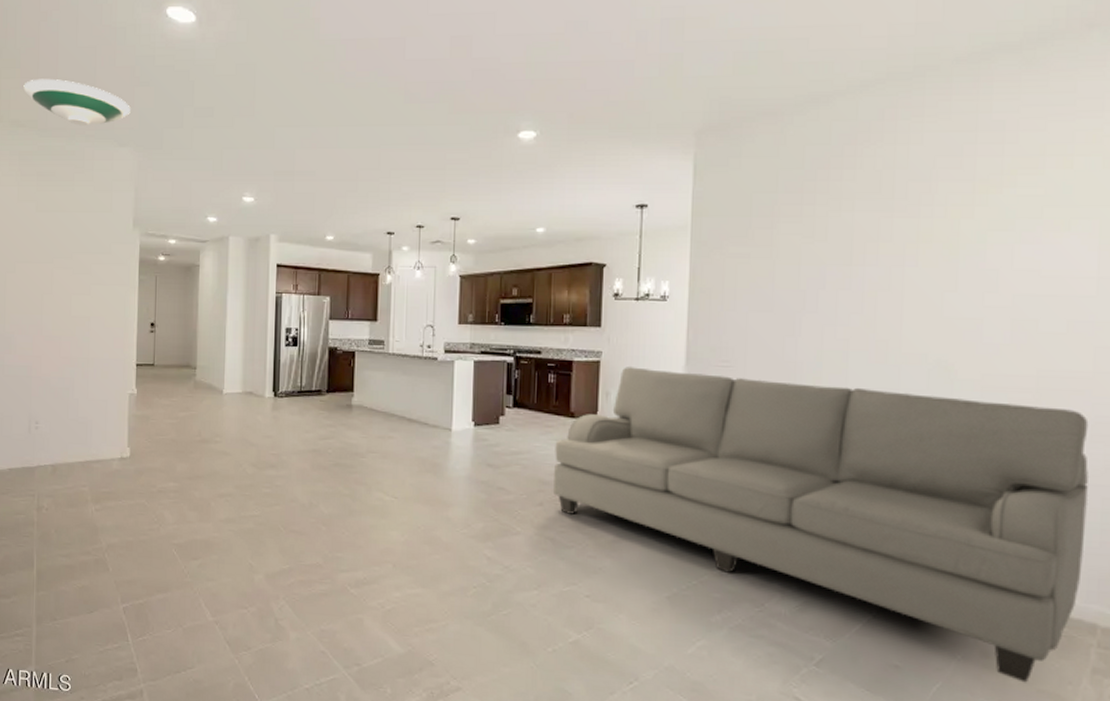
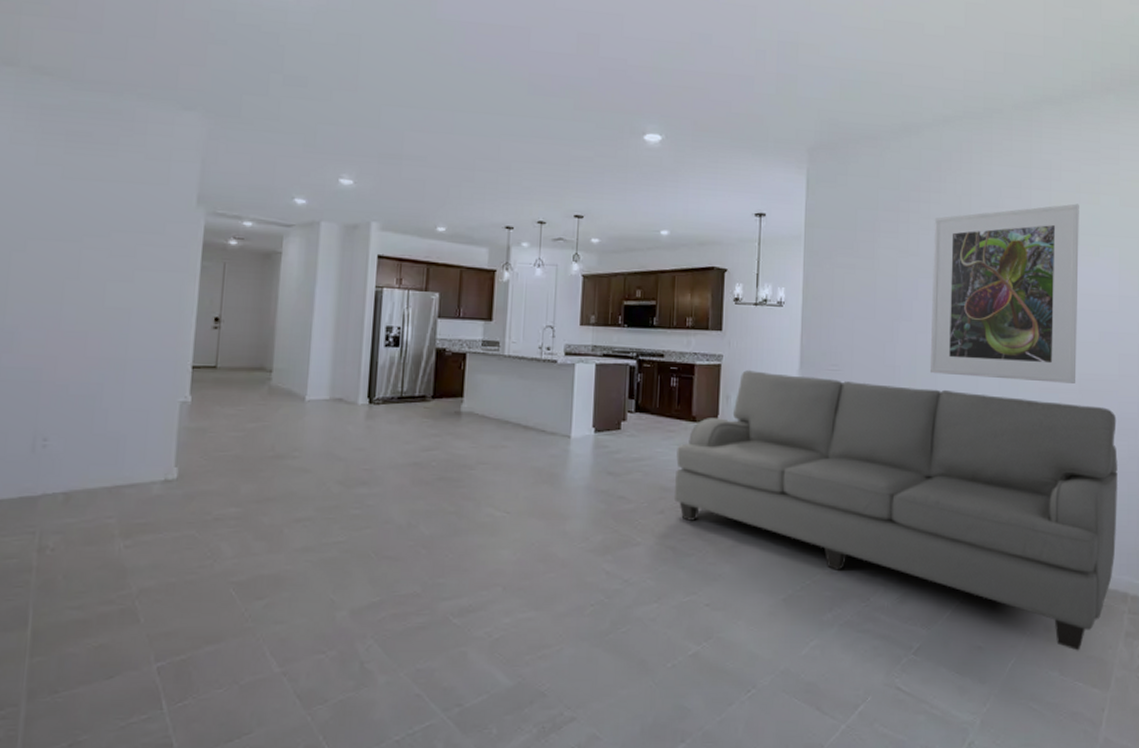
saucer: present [23,78,131,126] -> none [53,20,201,82]
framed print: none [839,169,1044,381] -> present [929,203,1079,383]

